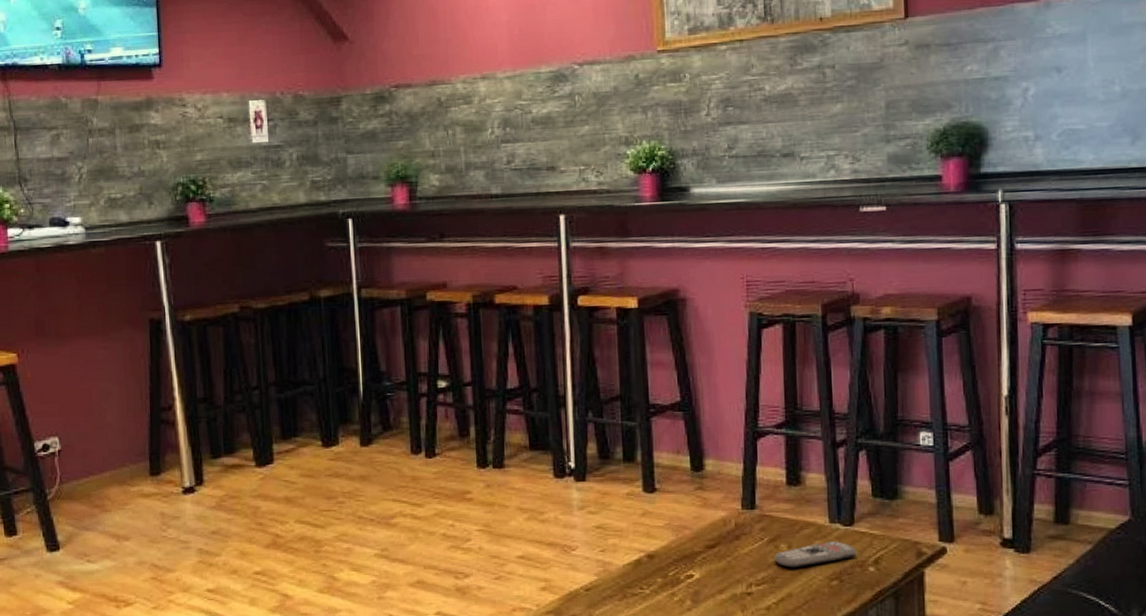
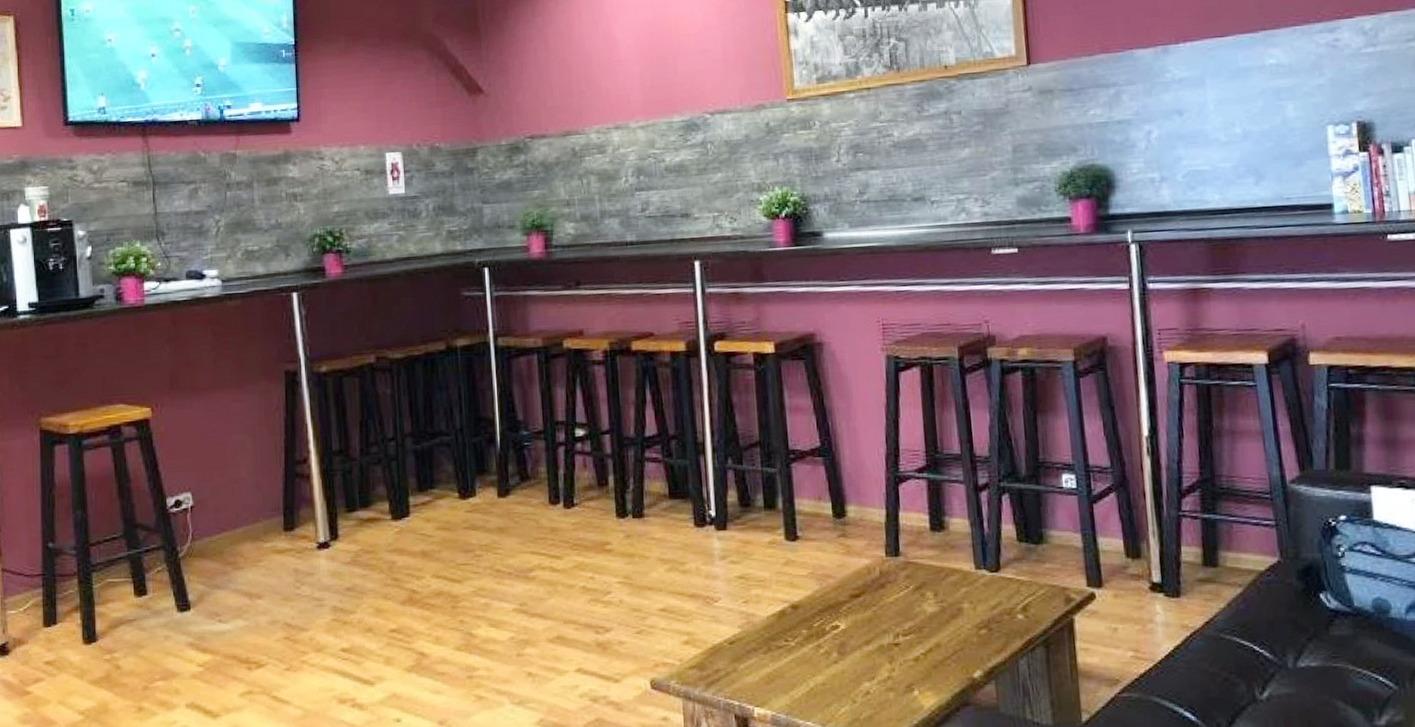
remote control: present [775,541,857,568] -> none [921,588,1005,617]

